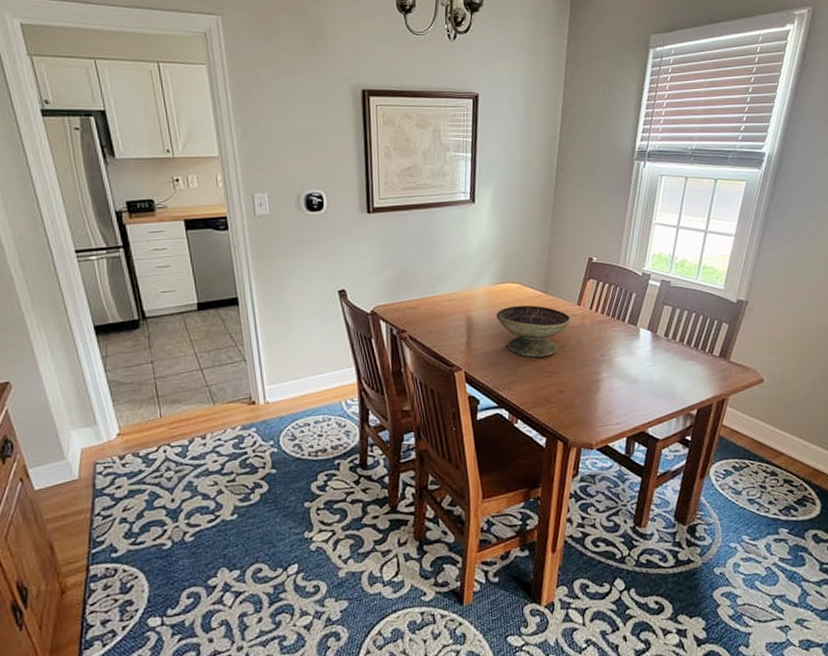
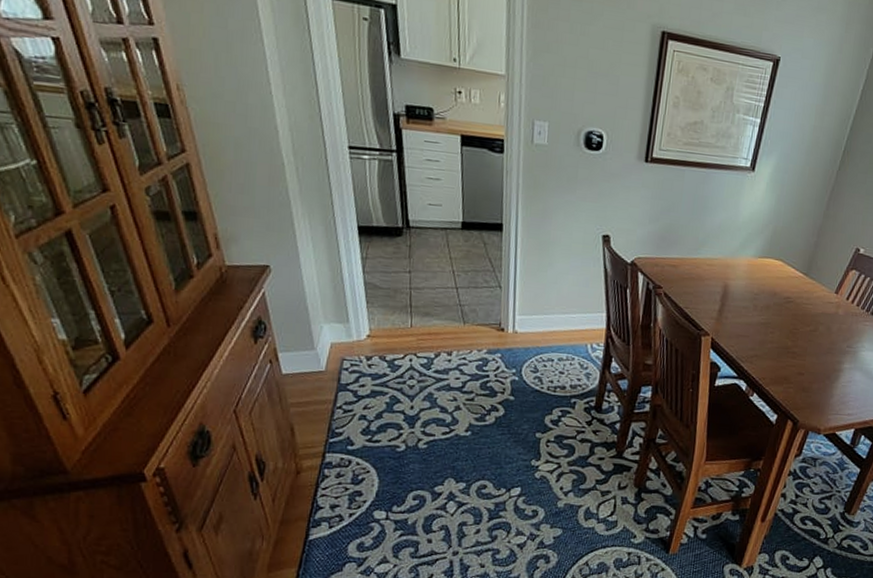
decorative bowl: present [496,305,571,358] -> none [753,282,826,338]

